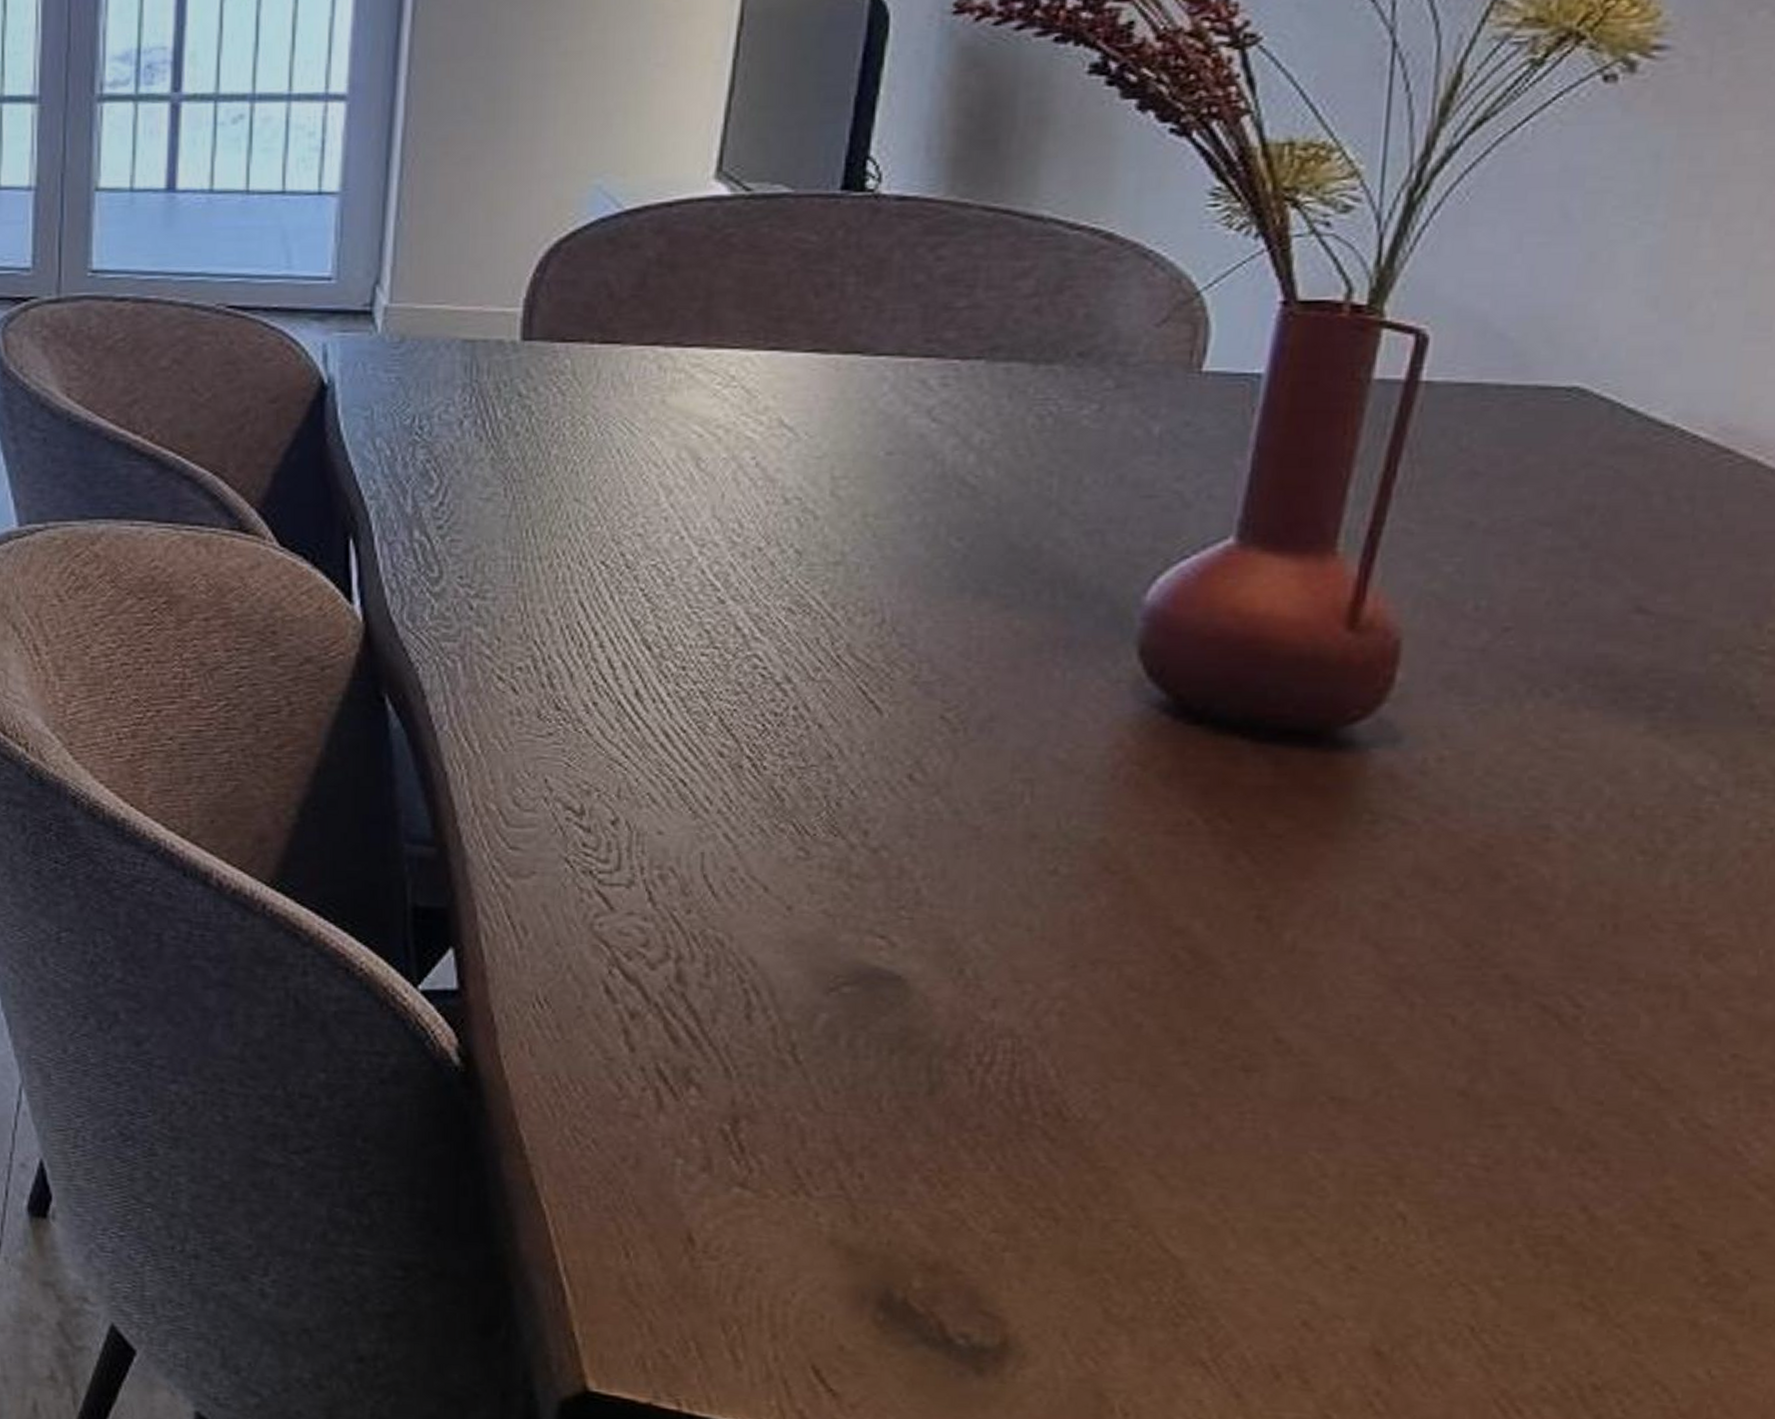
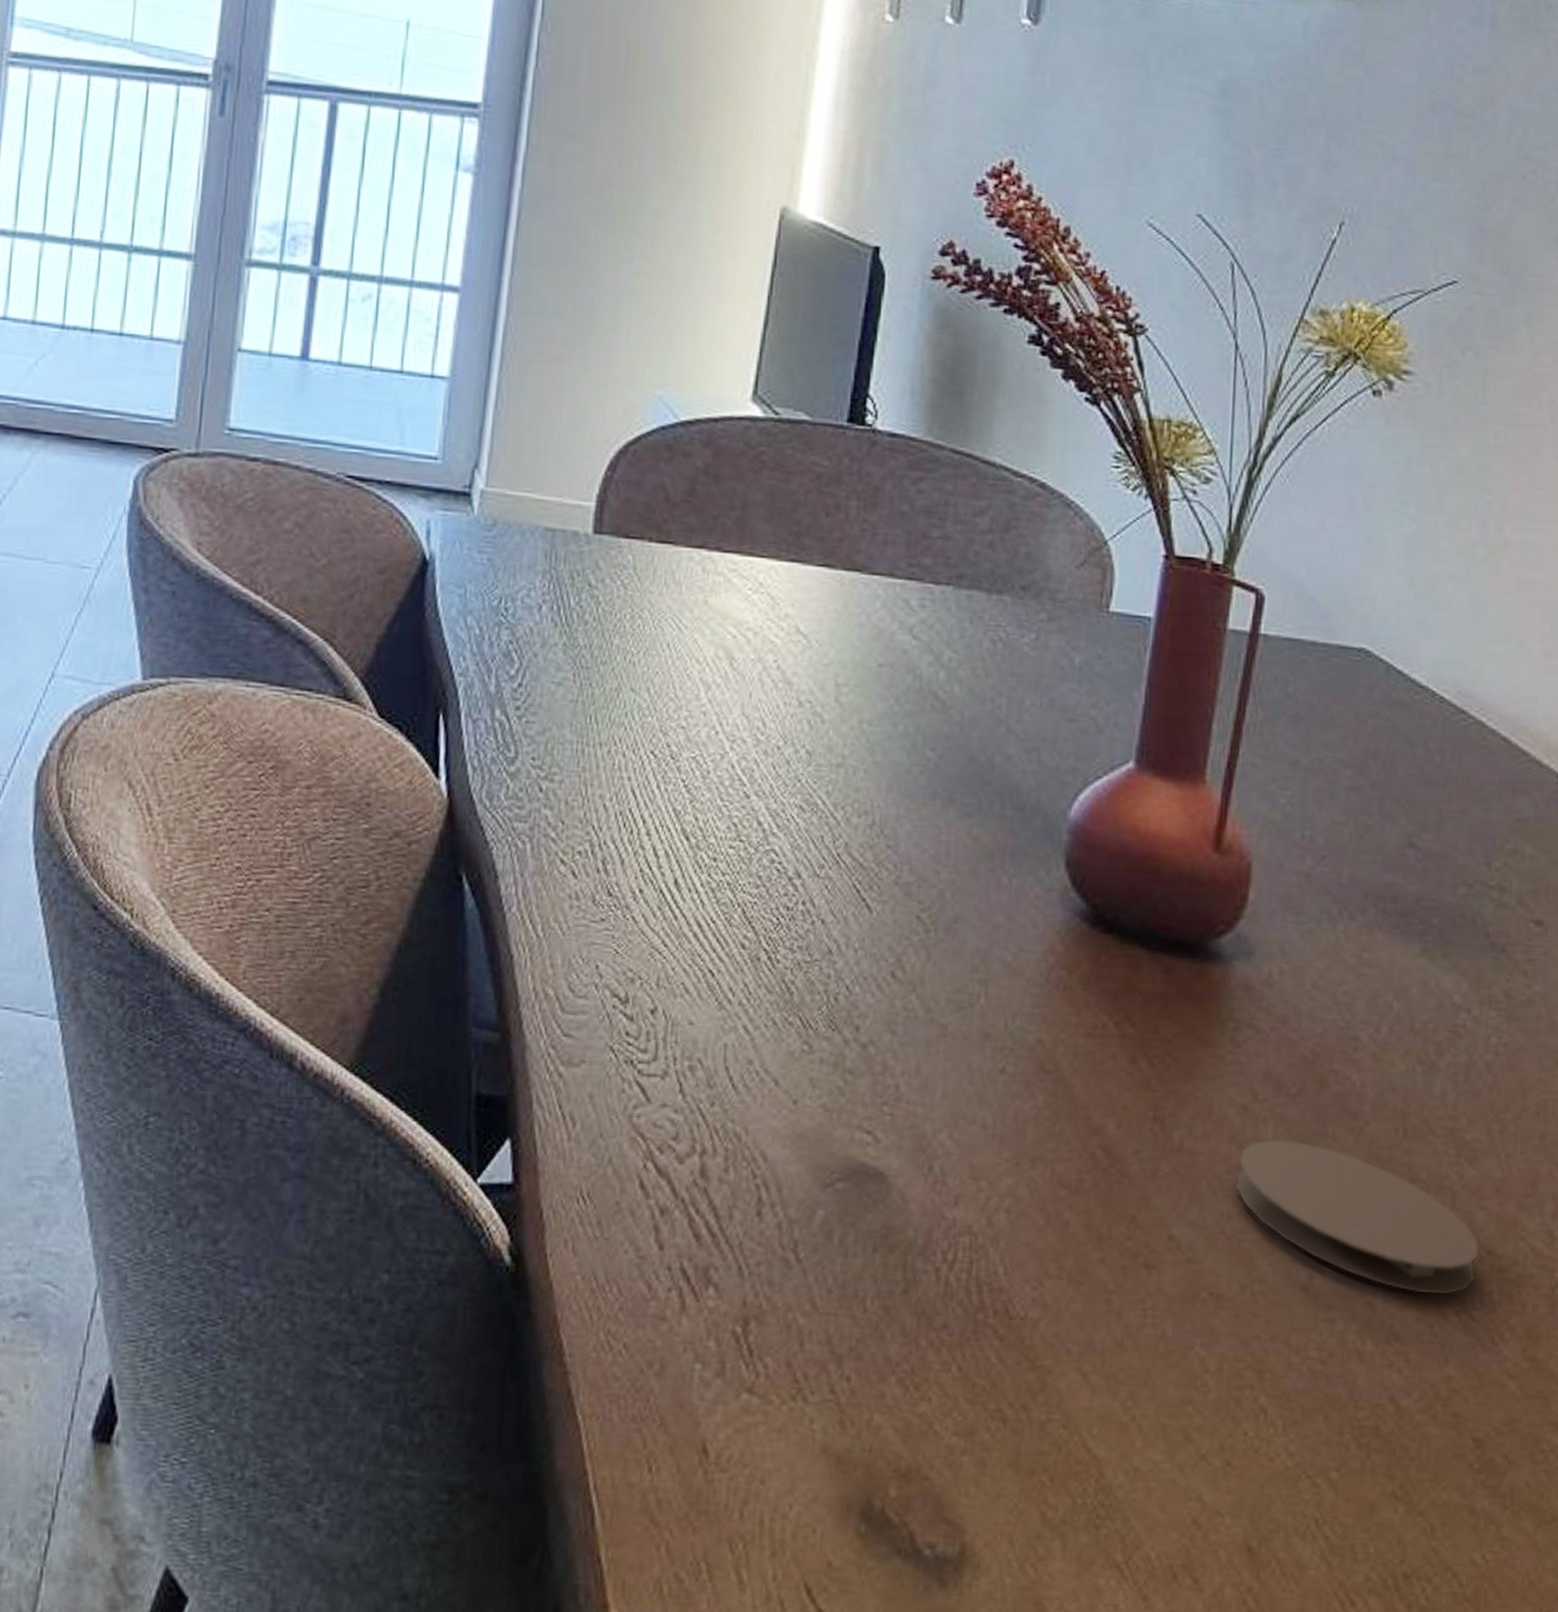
coaster: none [1368,937,1721,1102] -> present [1235,1139,1480,1296]

